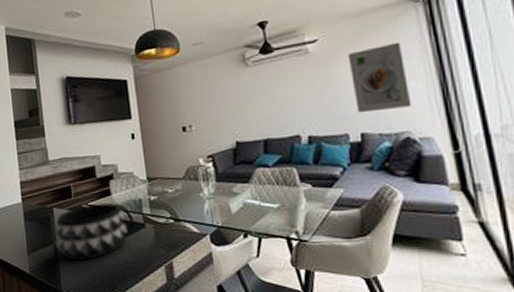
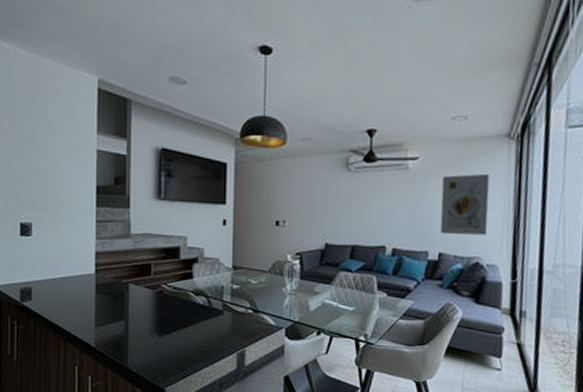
decorative bowl: present [53,202,128,261] -> none [126,285,205,341]

